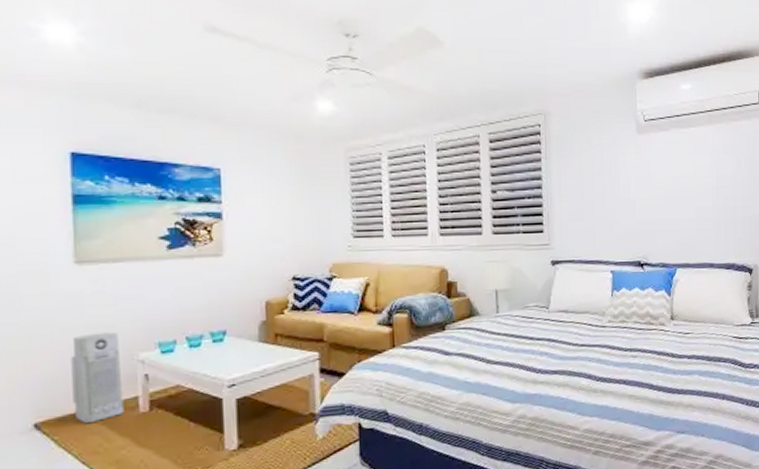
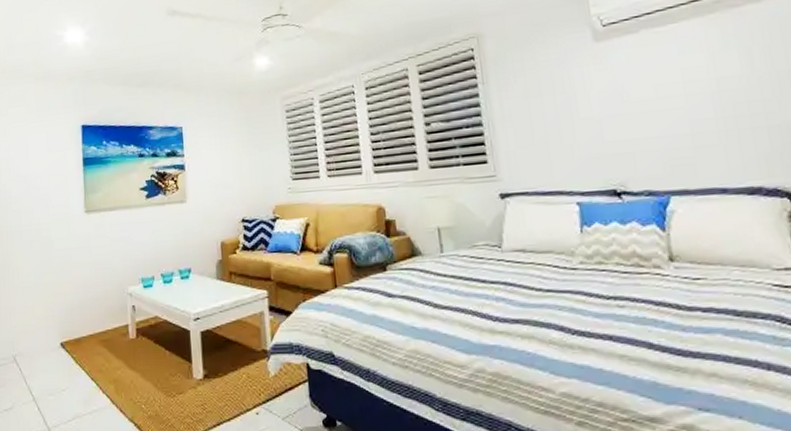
air purifier: present [71,332,124,424] -> none [83,268,119,346]

